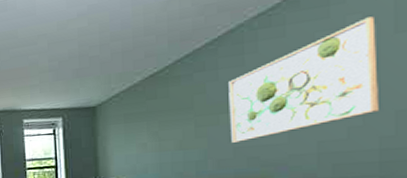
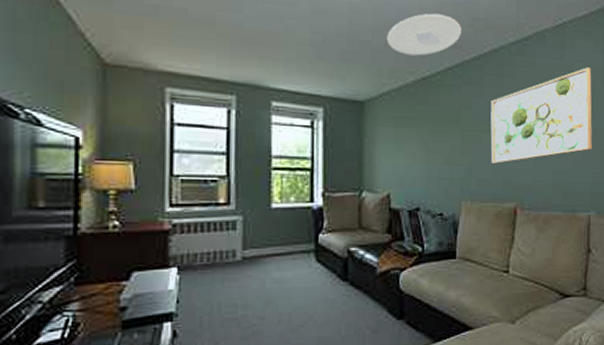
ceiling light: none [113,12,190,59] -> present [386,13,462,56]

